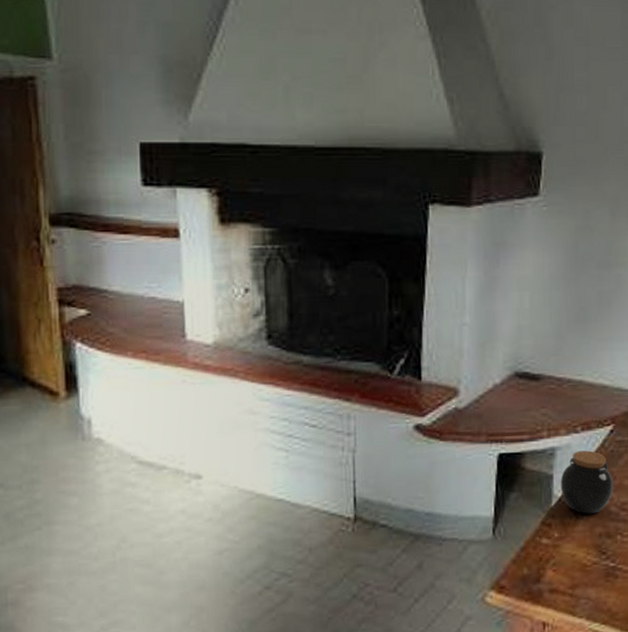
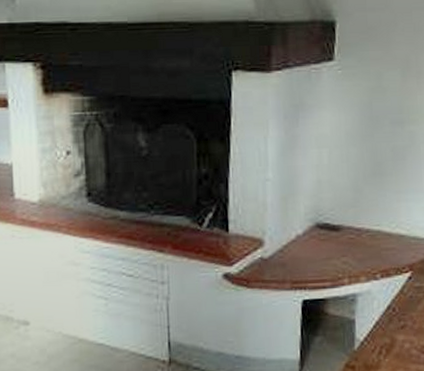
jar: present [560,450,613,514] -> none [362,296,413,357]

